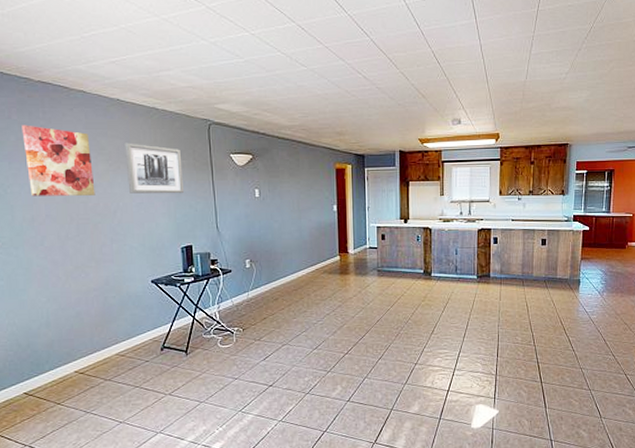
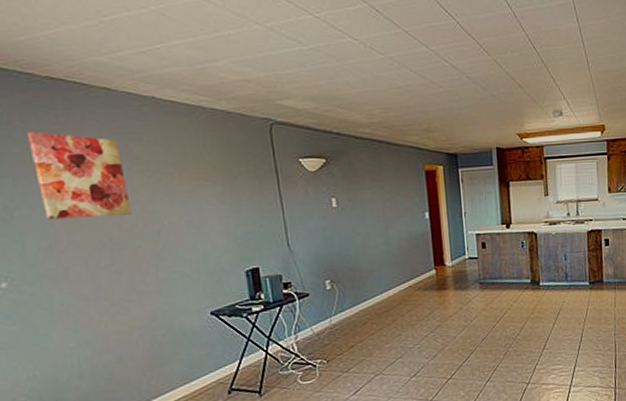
wall art: present [125,143,183,194] -> none [165,149,244,210]

